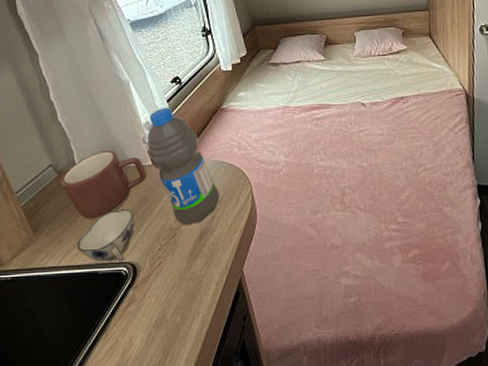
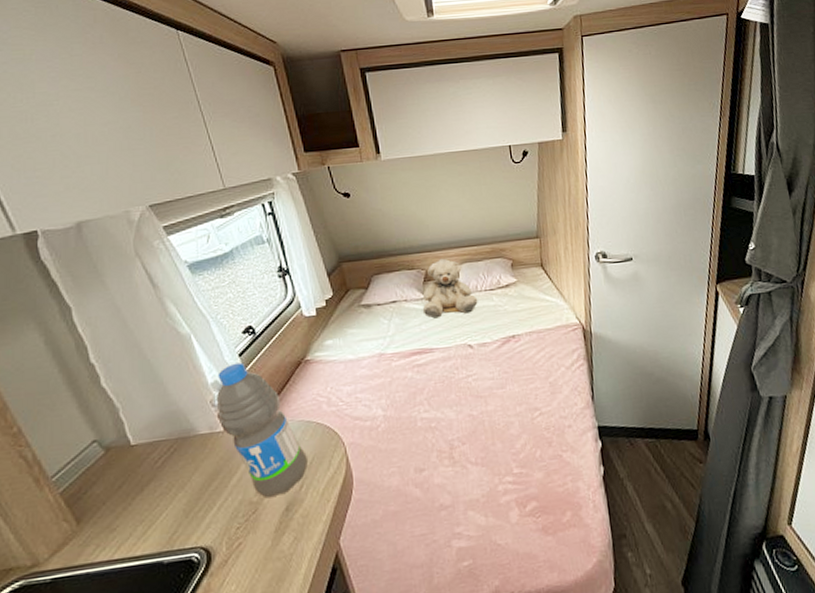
mug: present [60,150,146,219] -> none [108,417,218,501]
teacup: present [77,208,135,262] -> none [134,484,206,550]
teddy bear: none [323,25,372,78] -> present [422,258,478,319]

